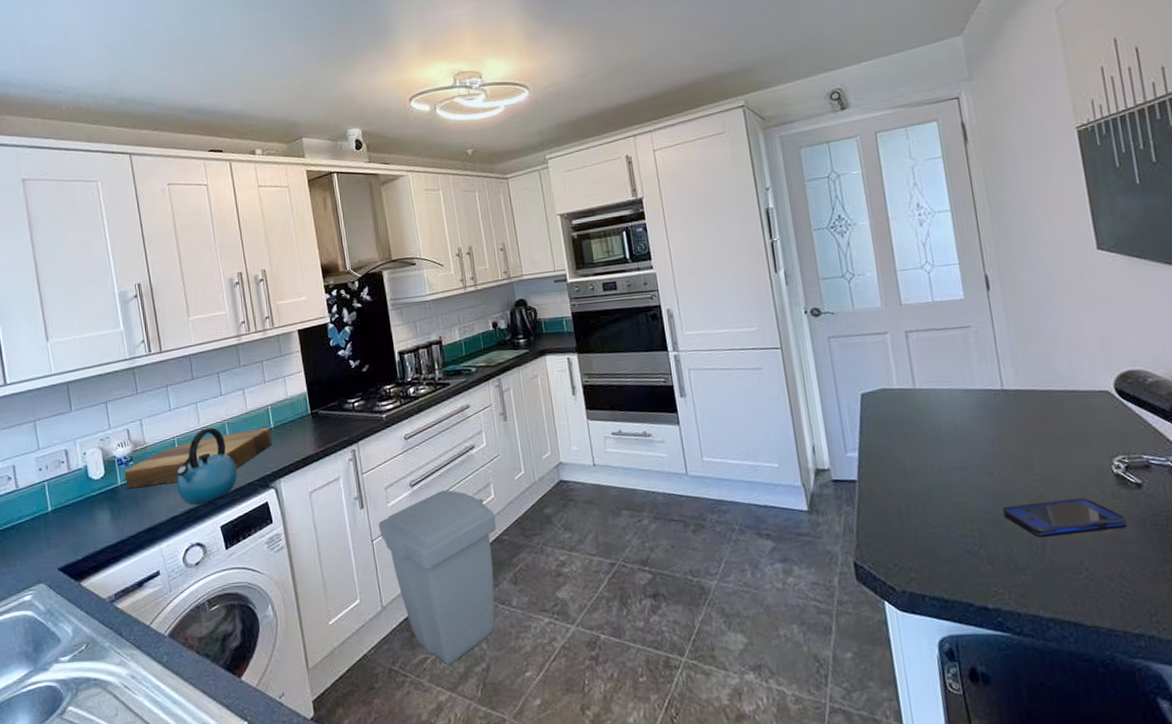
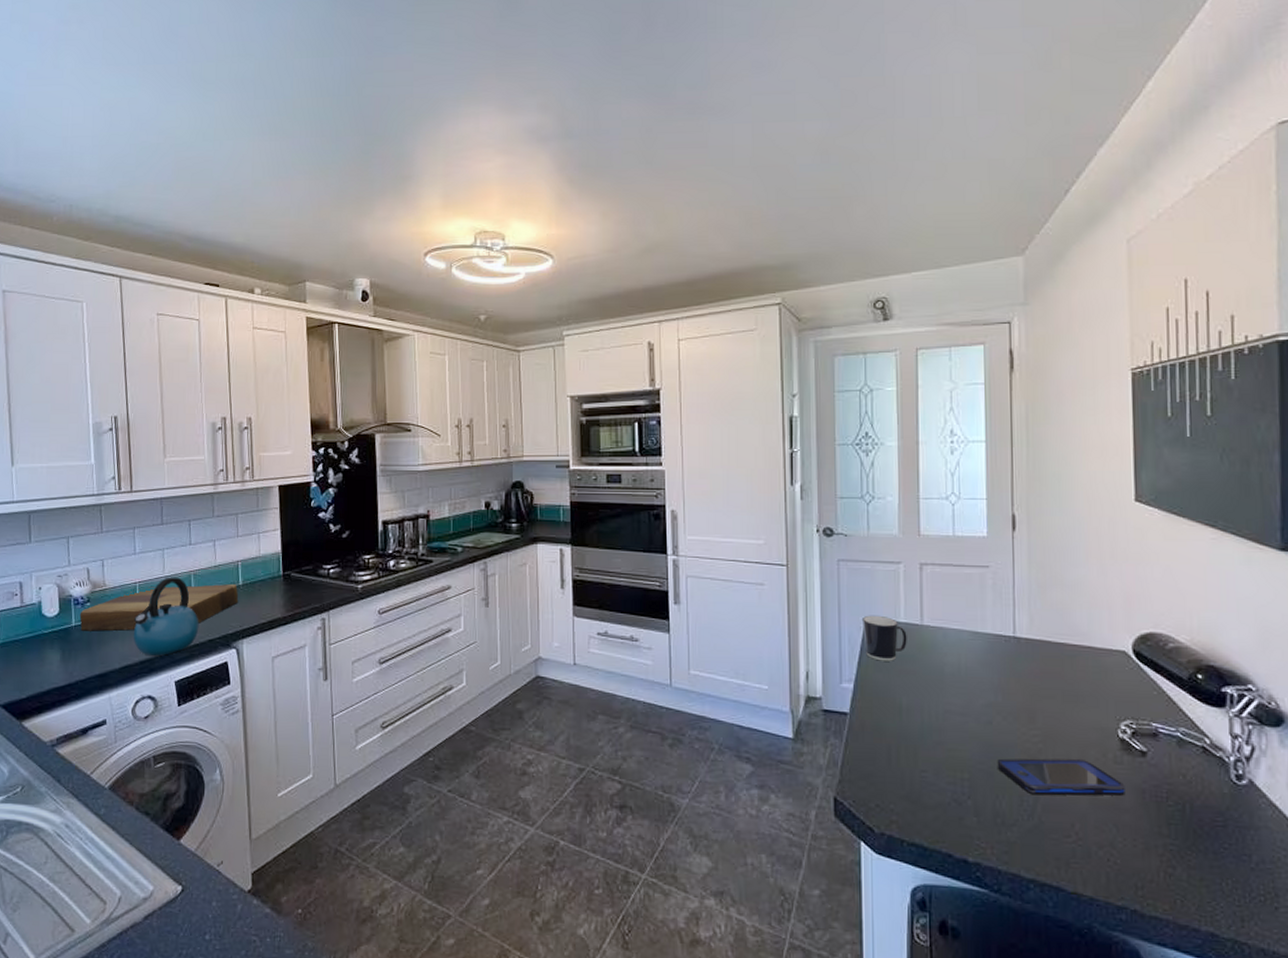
trash can: present [378,489,497,665] -> none [341,671,465,853]
mug: none [858,384,904,428] -> present [863,615,907,661]

